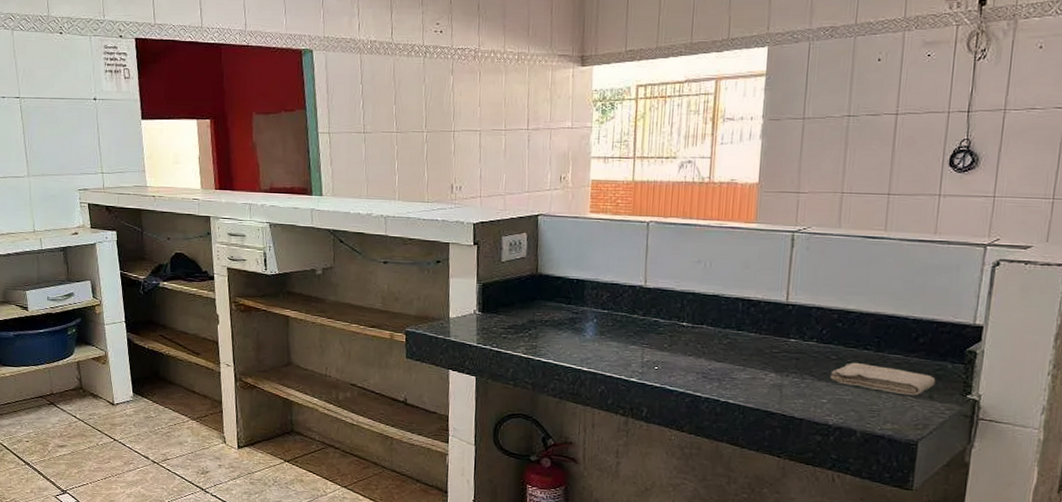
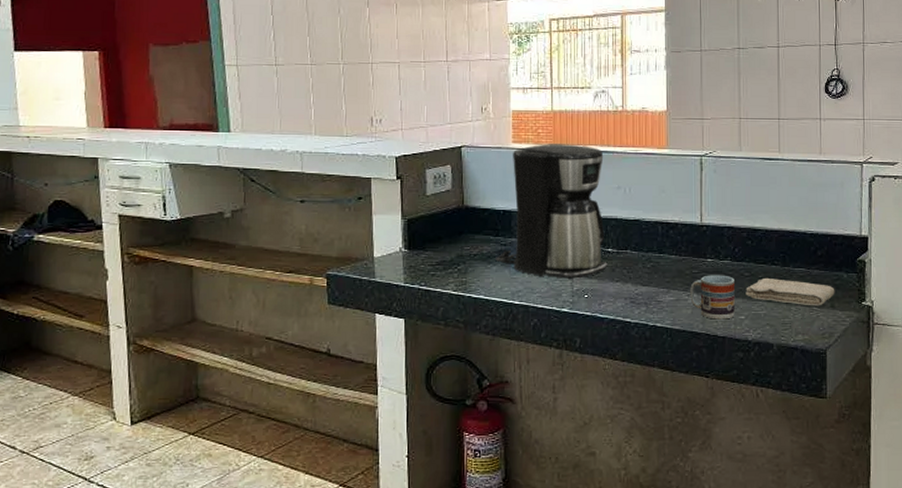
coffee maker: none [566,214,685,350] -> present [495,144,608,279]
cup: none [768,355,819,402] -> present [690,275,735,320]

